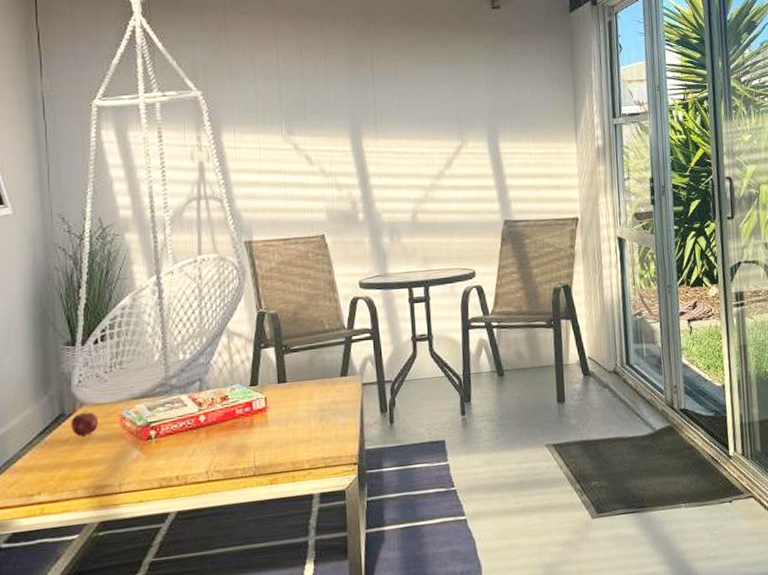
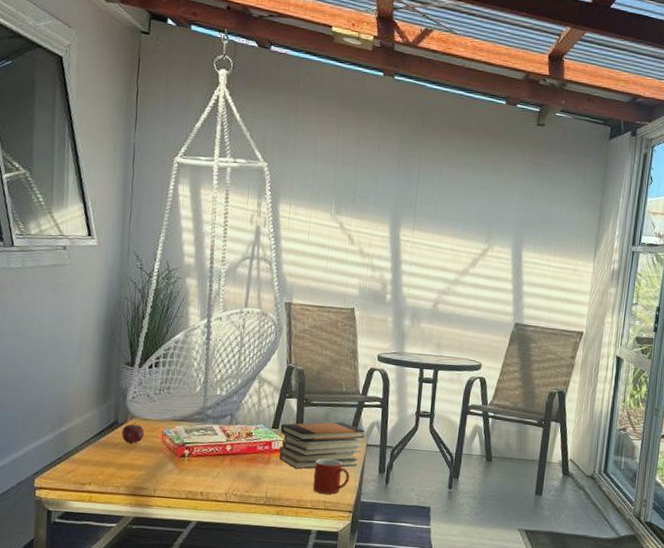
book stack: none [260,363,358,428] -> present [279,422,365,469]
mug: none [306,408,349,450] -> present [312,459,350,494]

